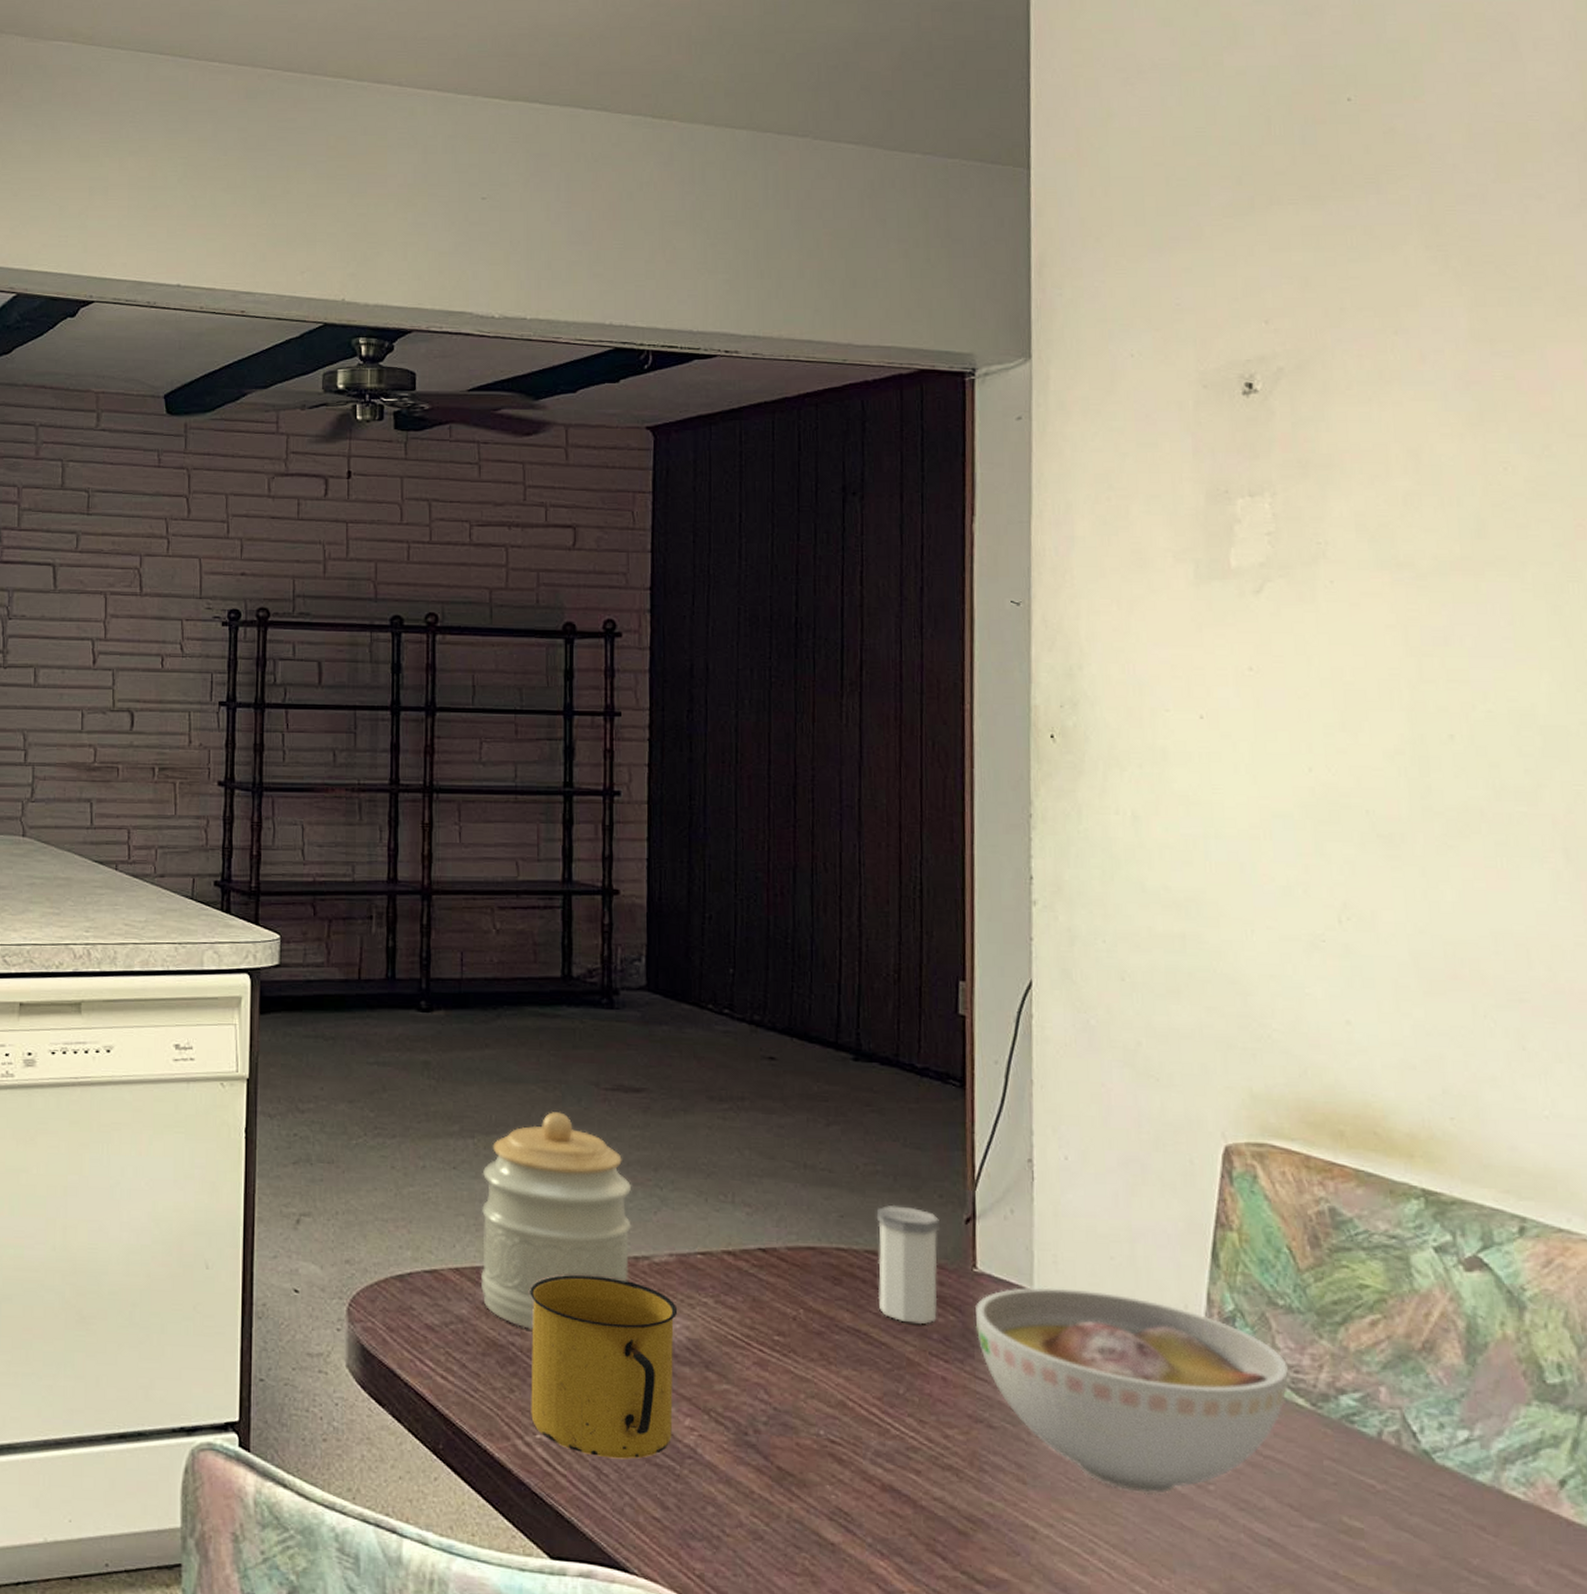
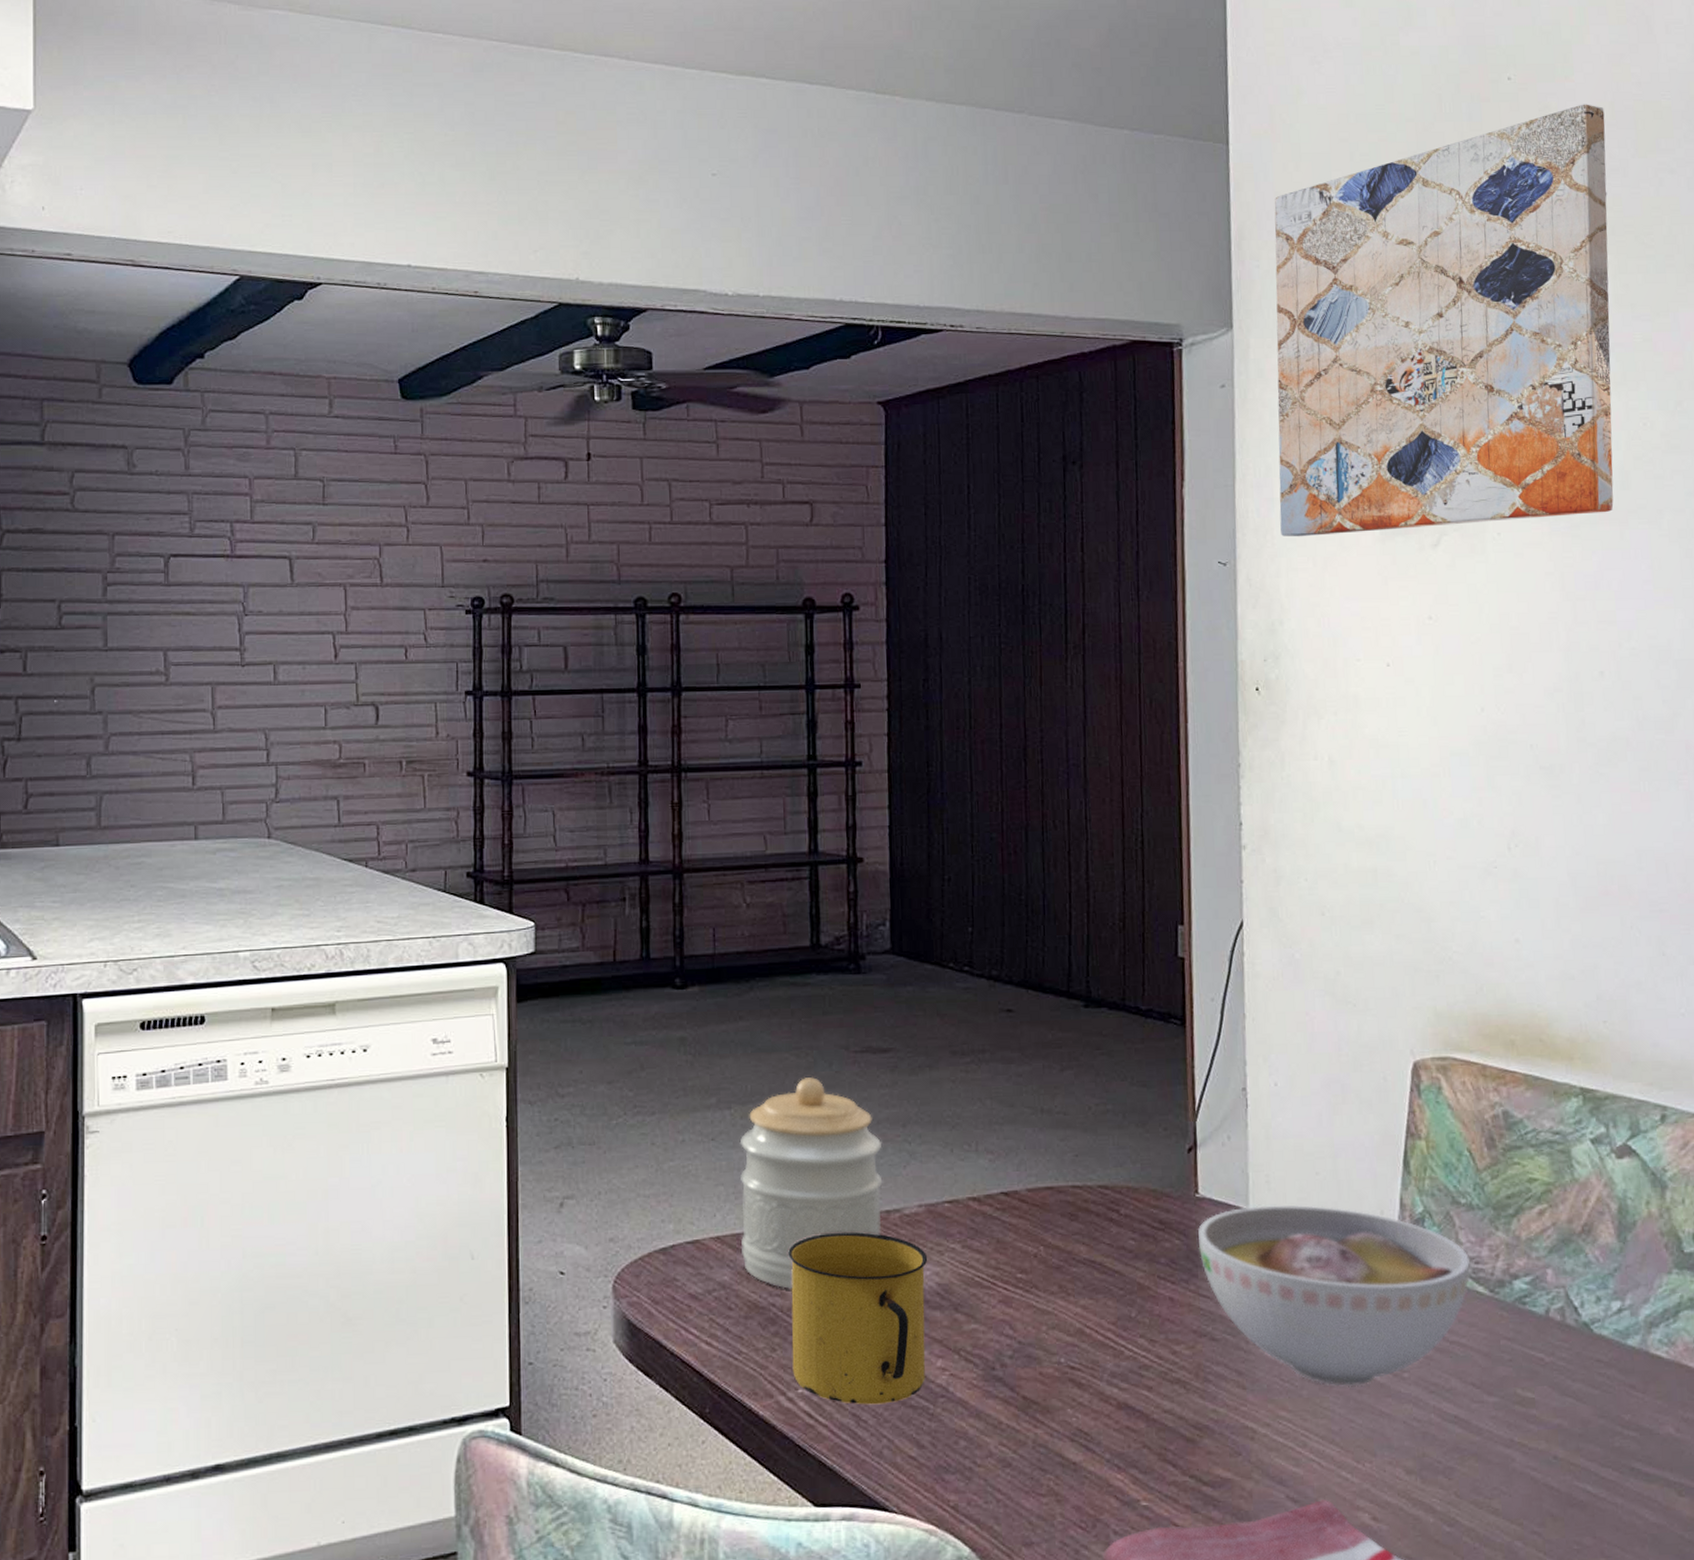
salt shaker: present [876,1204,941,1324] -> none [1107,1140,1166,1250]
wall art: none [1079,126,1468,578] -> present [1274,104,1614,537]

